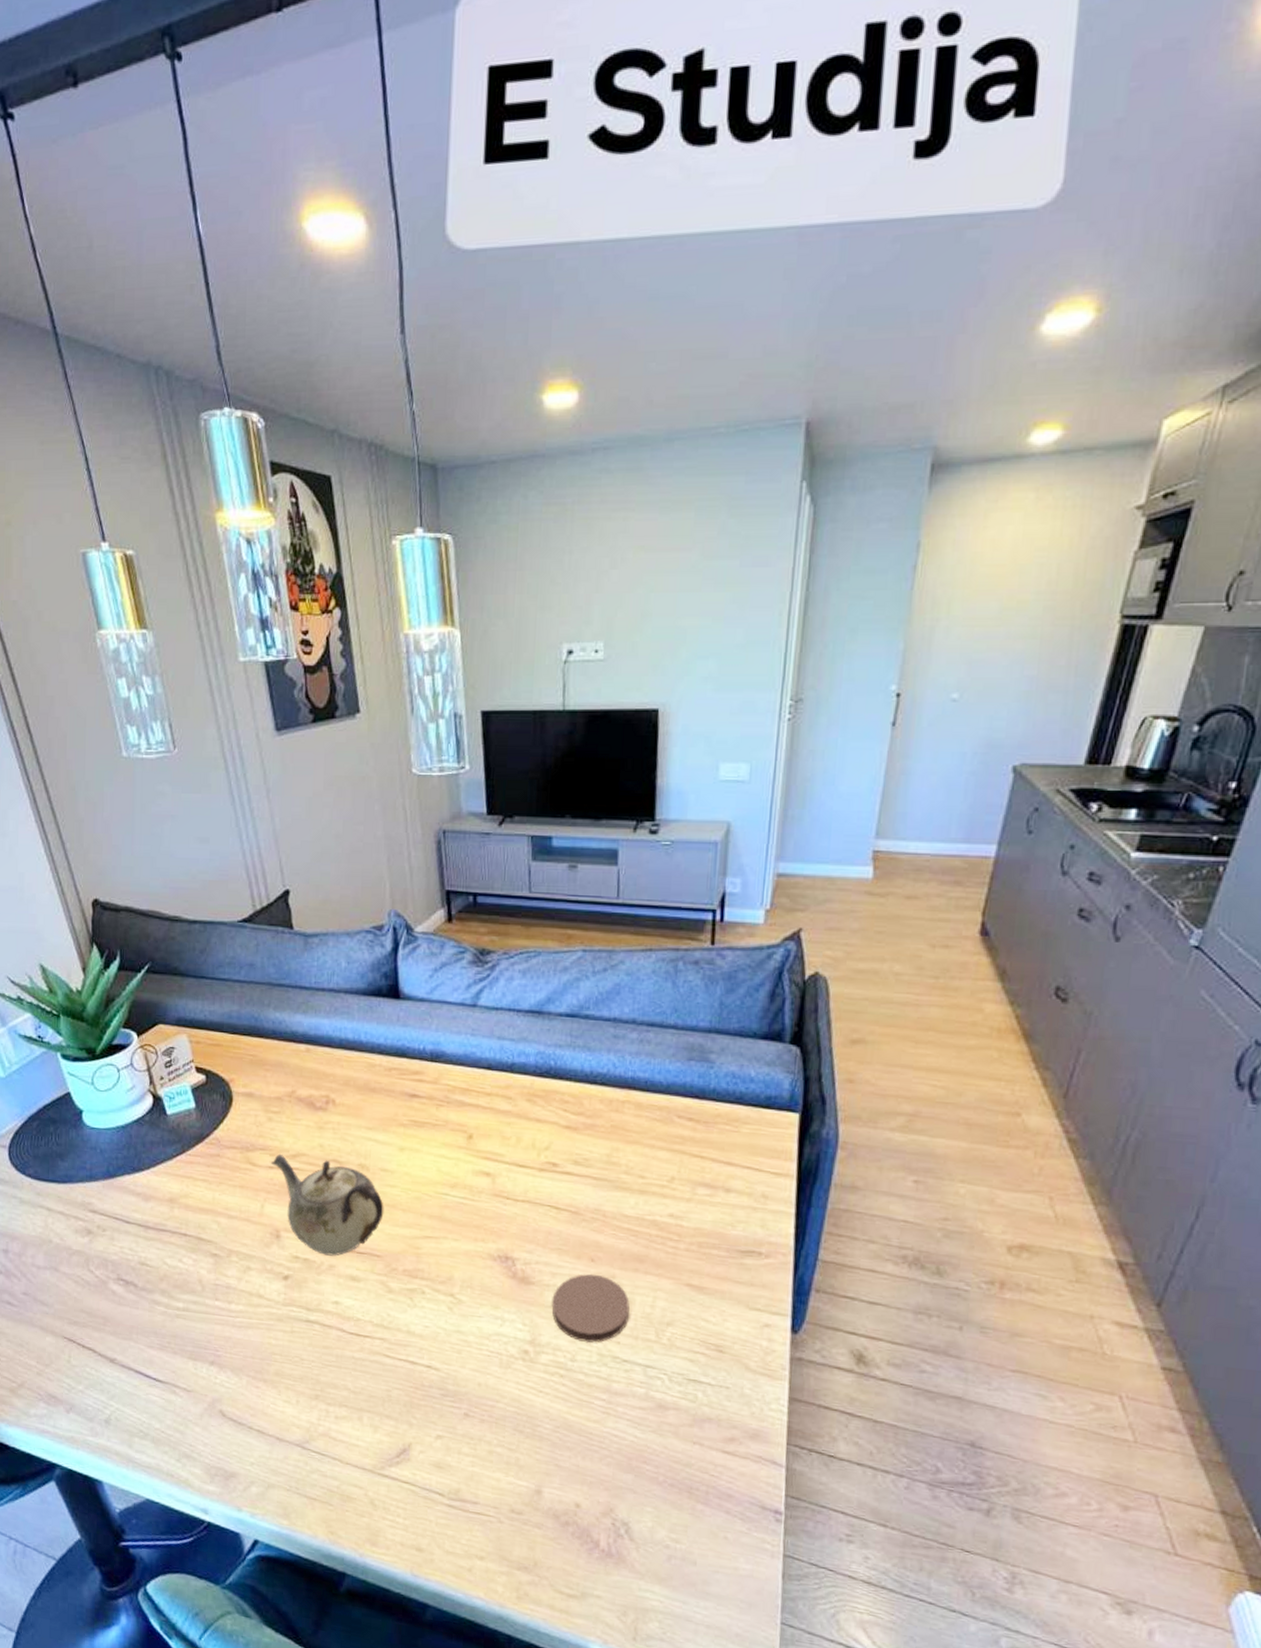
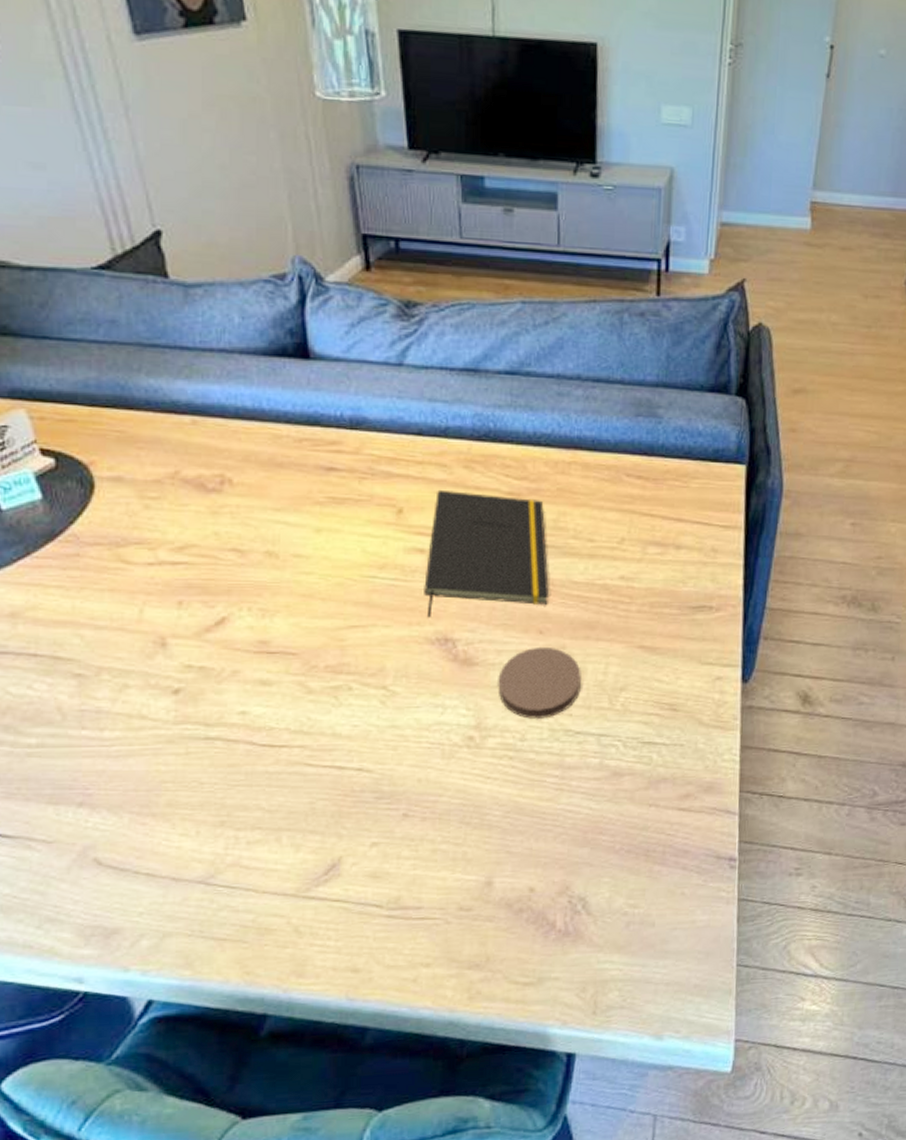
teapot: present [270,1153,384,1256] -> none [149,546,299,660]
notepad: none [488,1119,602,1236] -> present [424,489,550,618]

